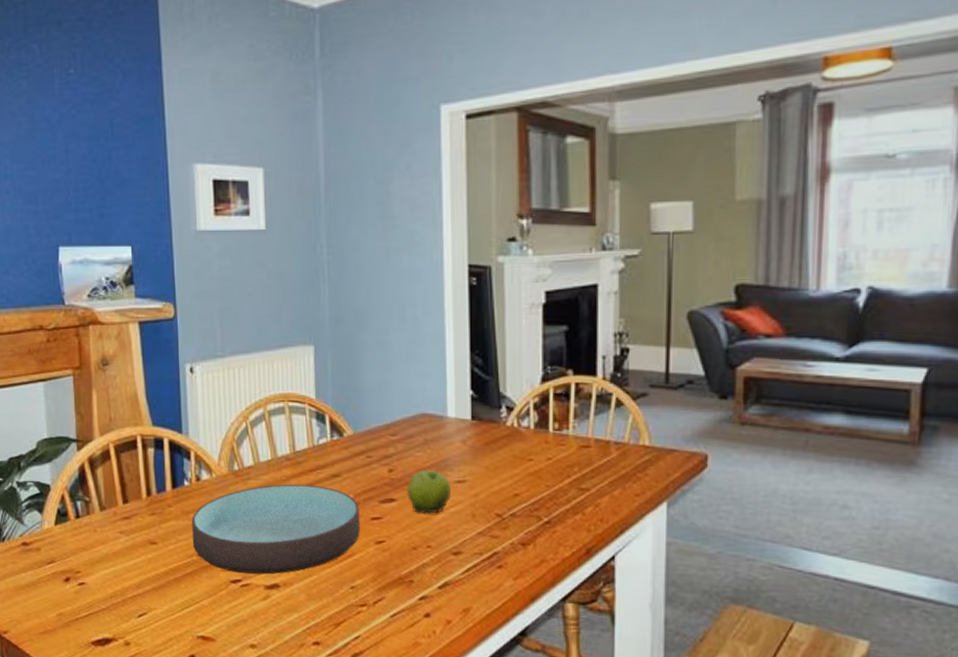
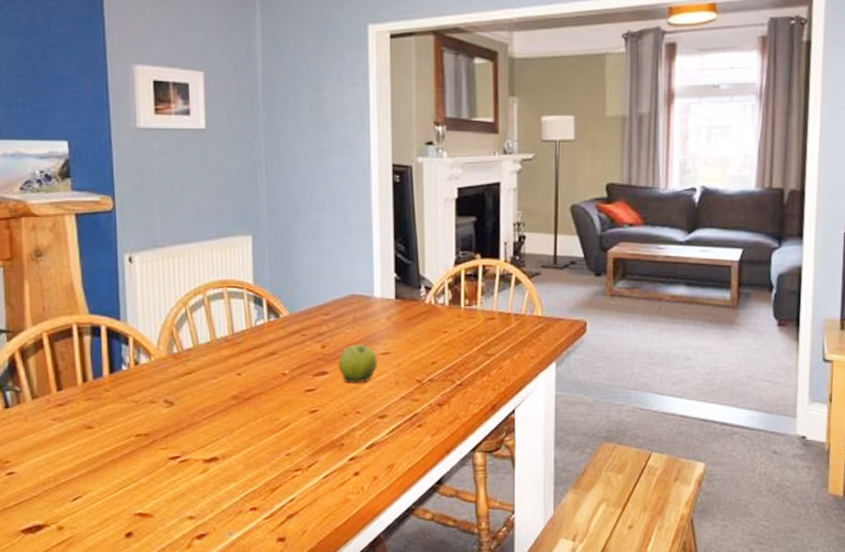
bowl: present [191,484,360,575] -> none [129,363,295,449]

